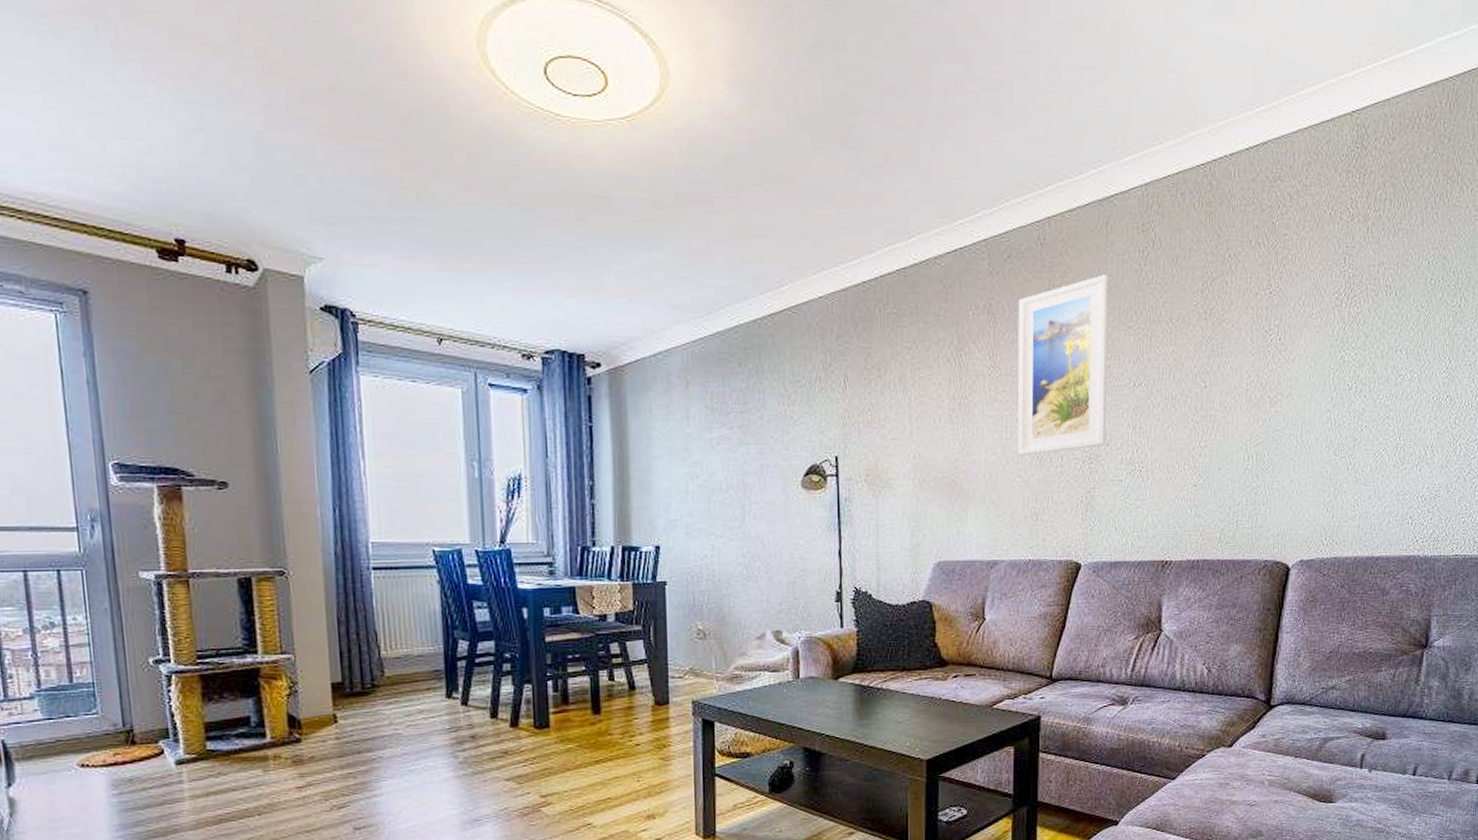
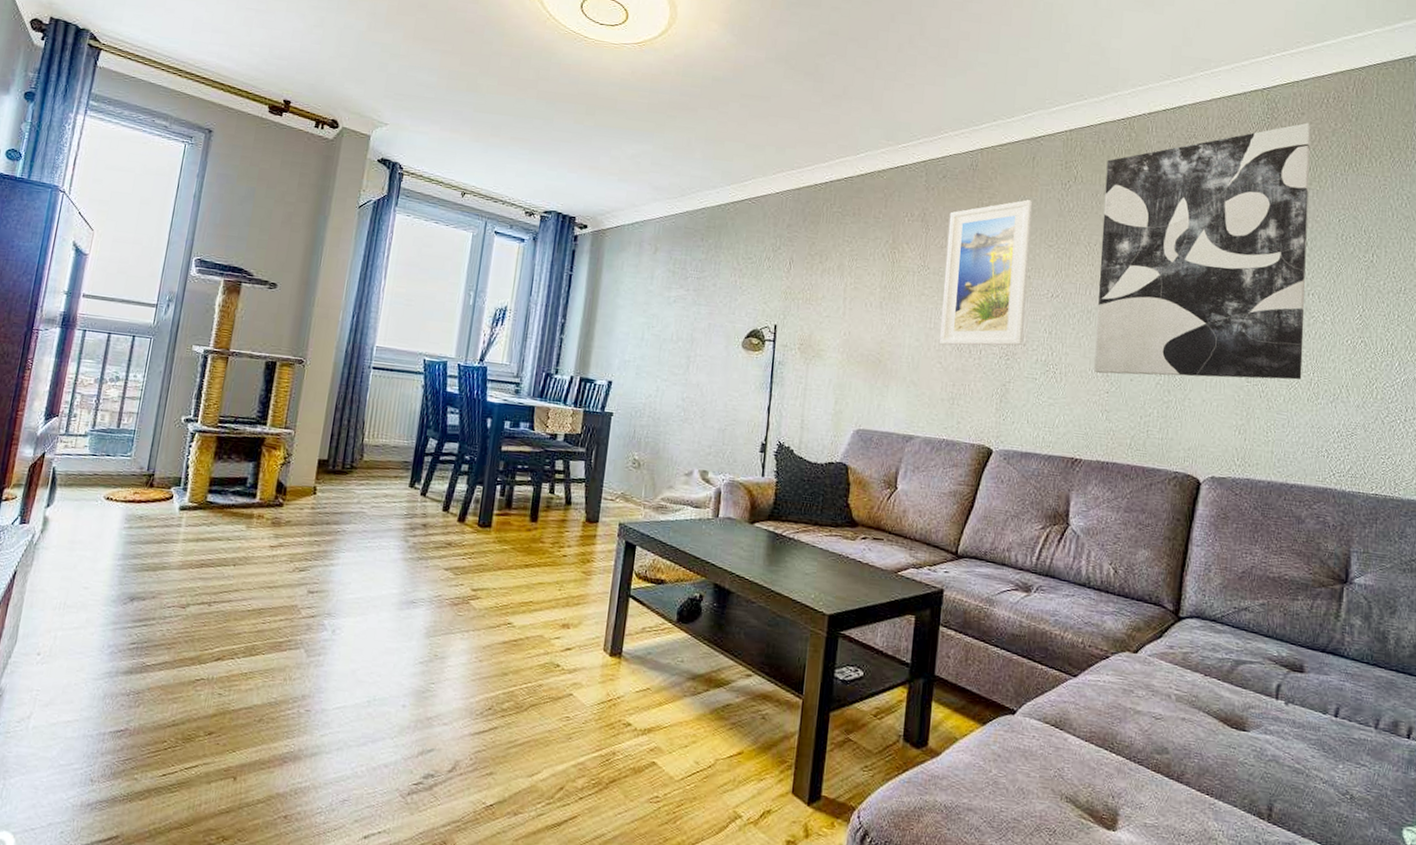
wall art: none [1181,149,1402,466] -> present [1094,122,1311,380]

